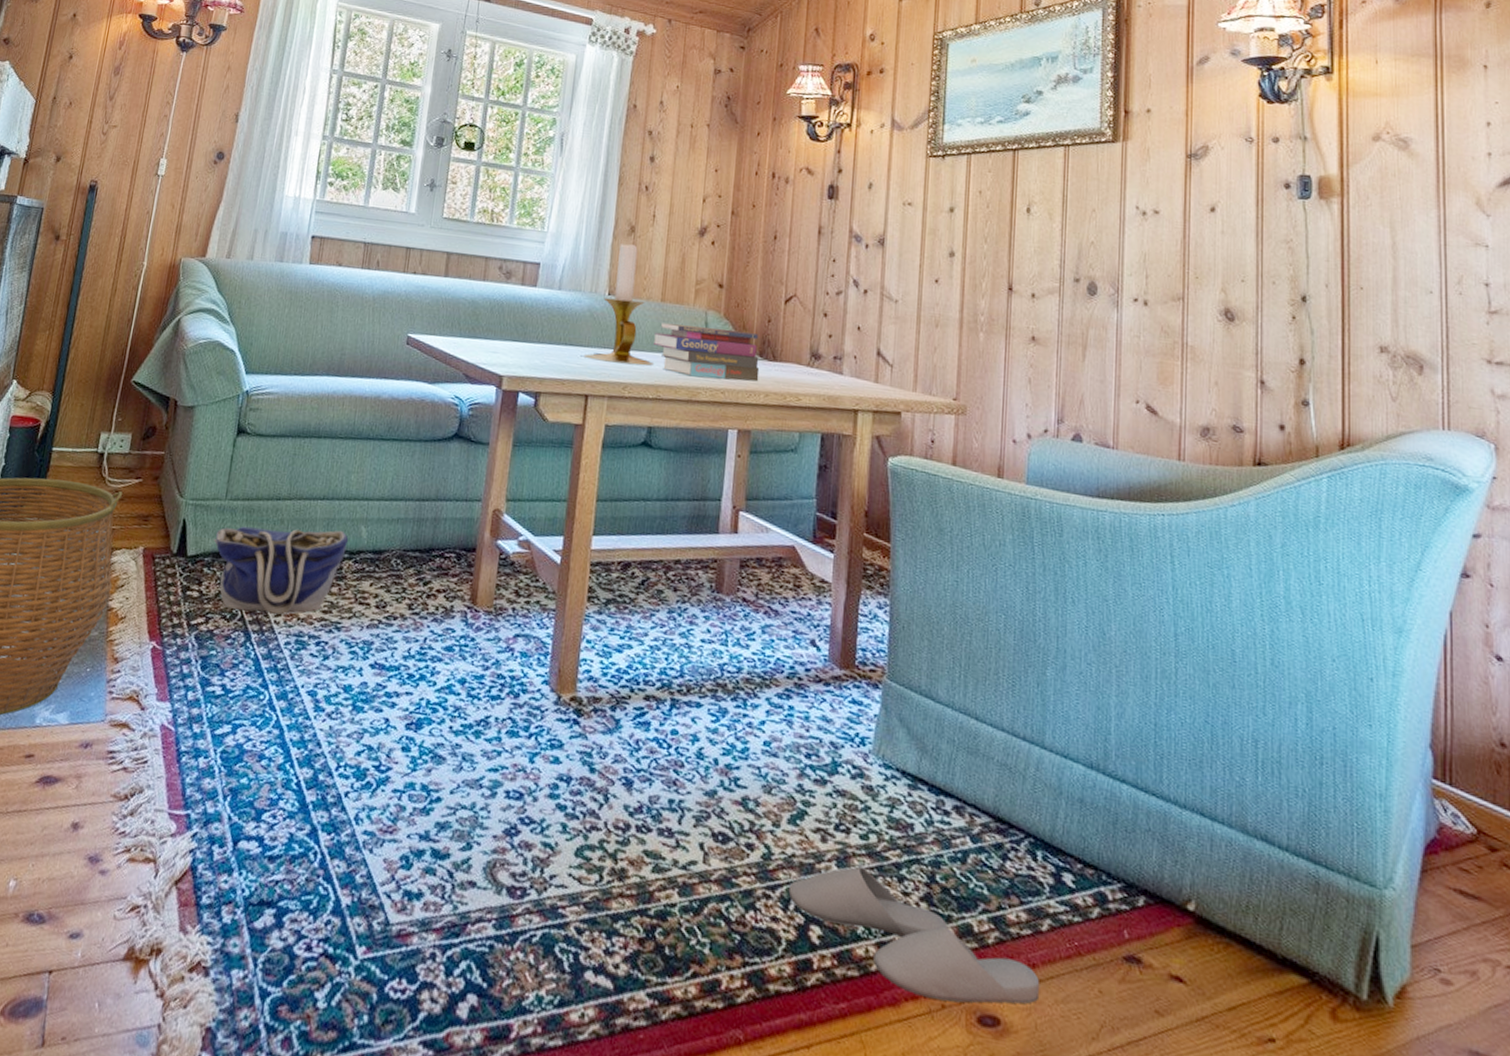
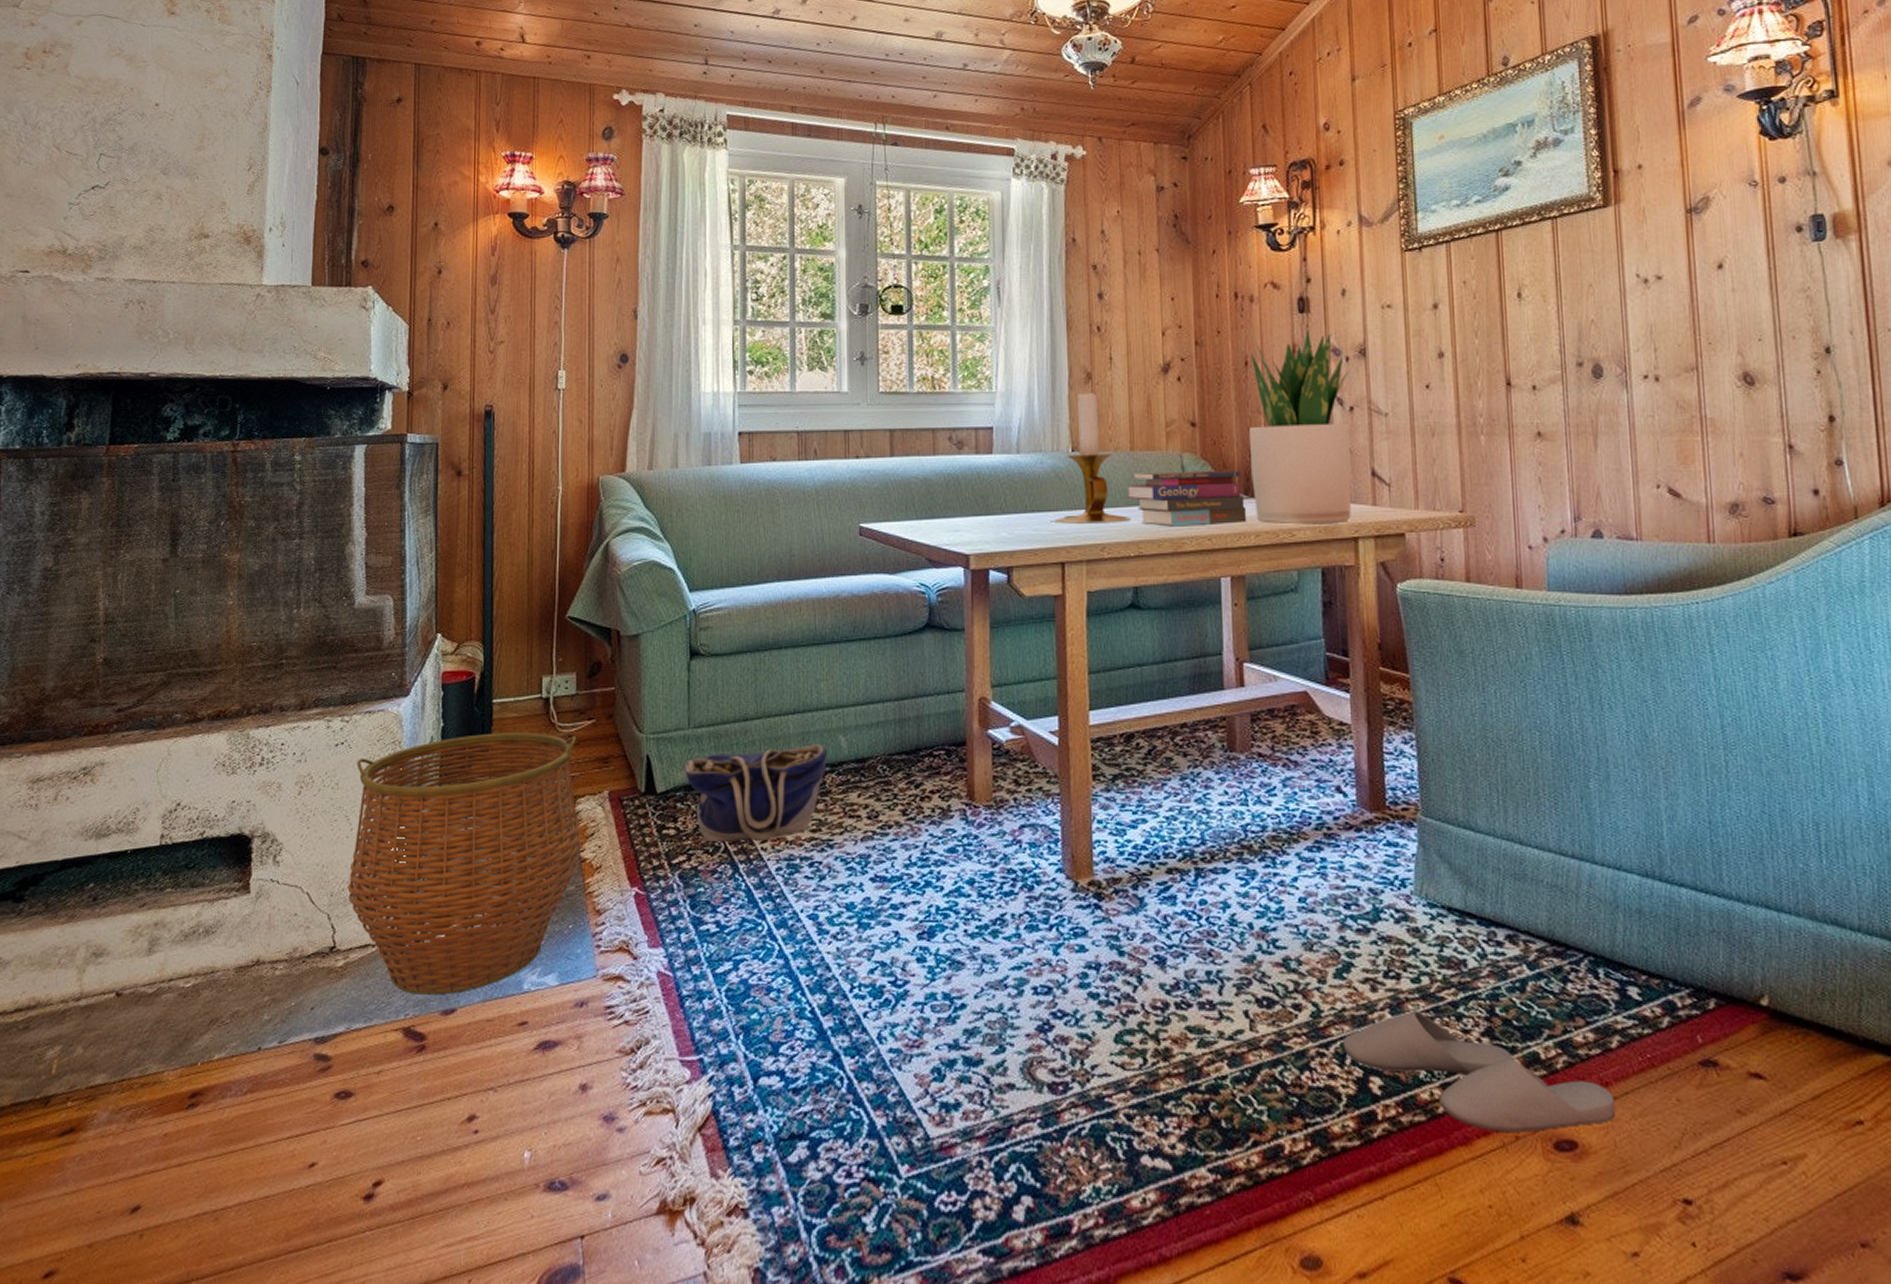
planter: none [767,215,867,395] -> present [1250,330,1353,525]

